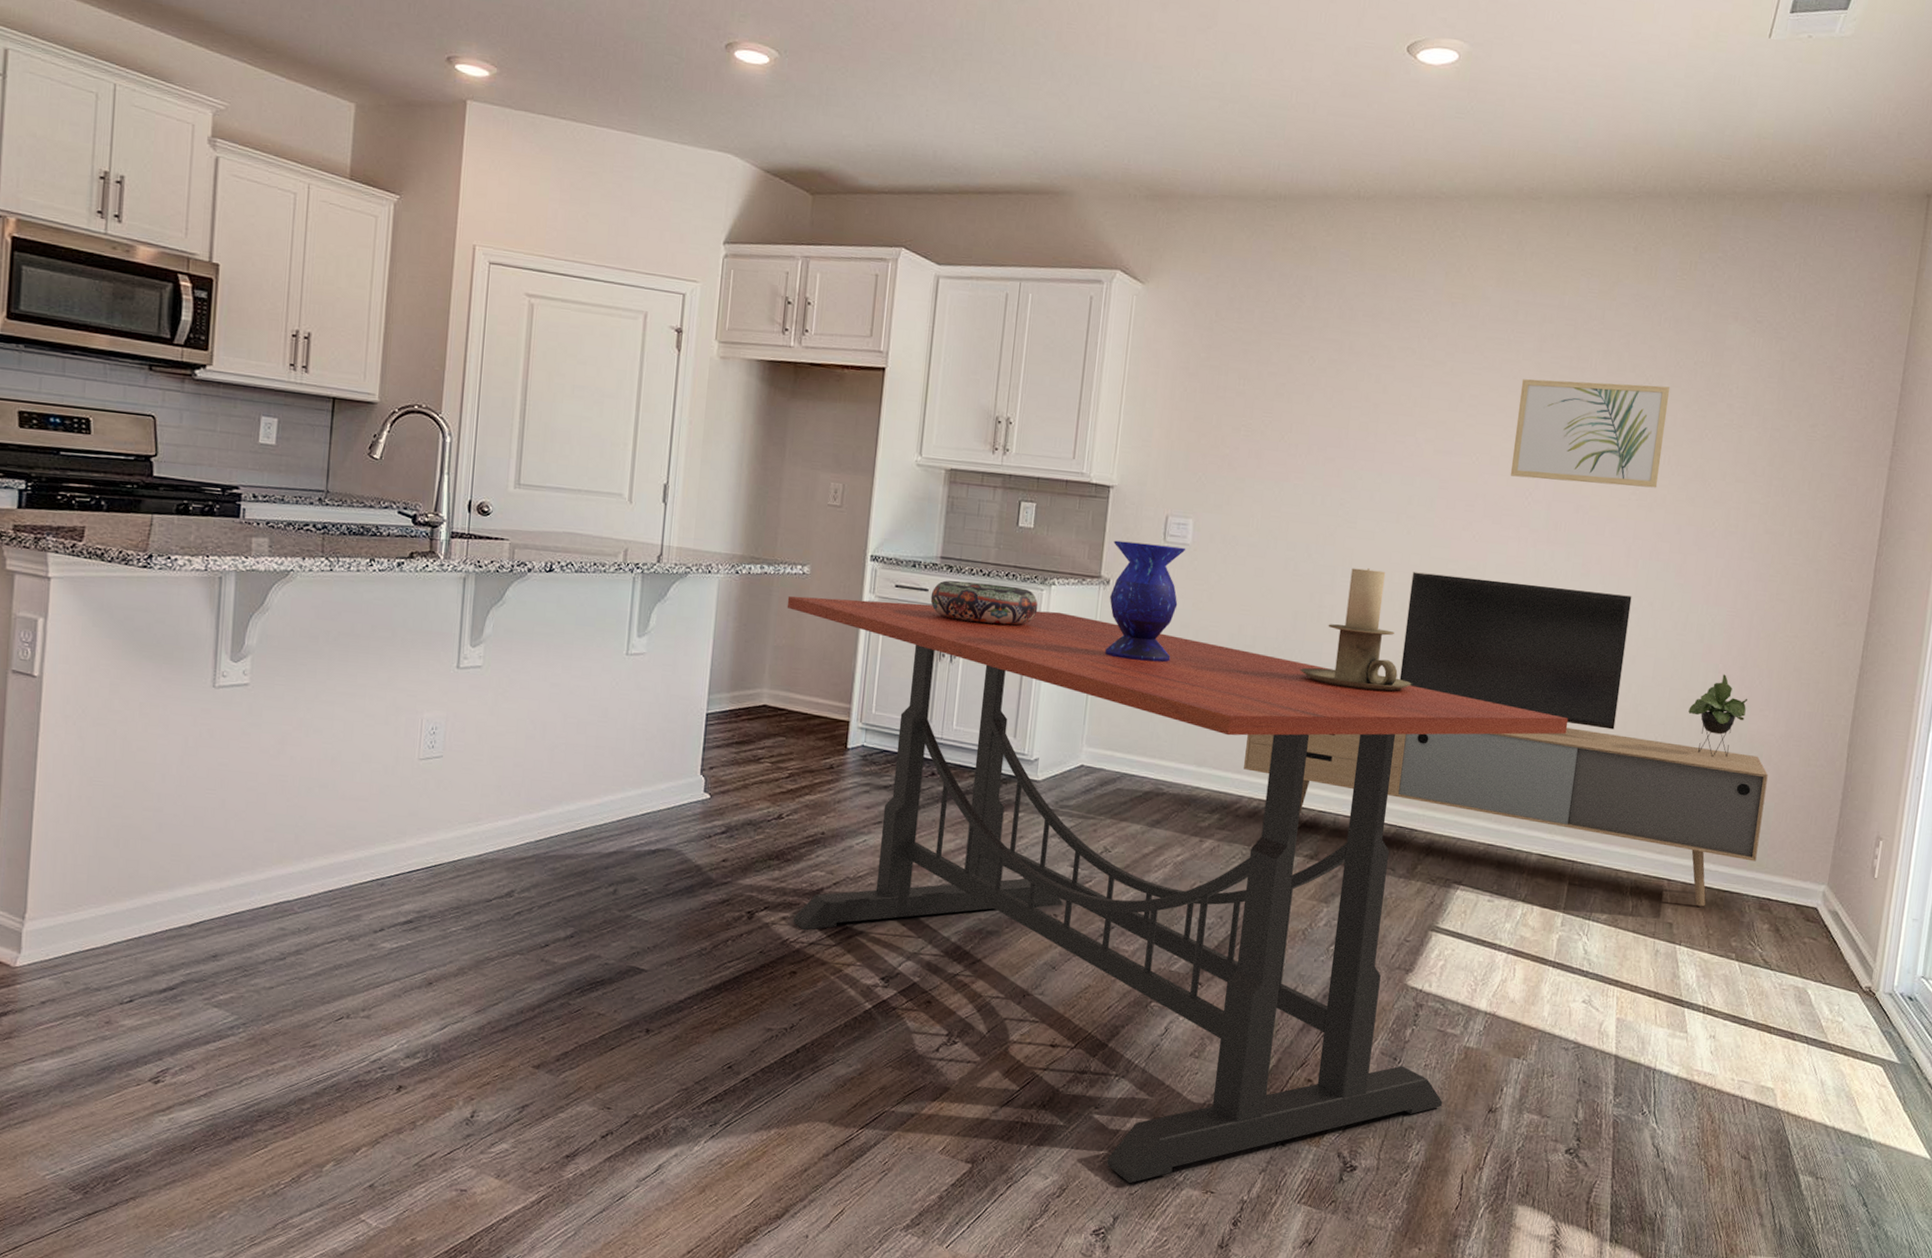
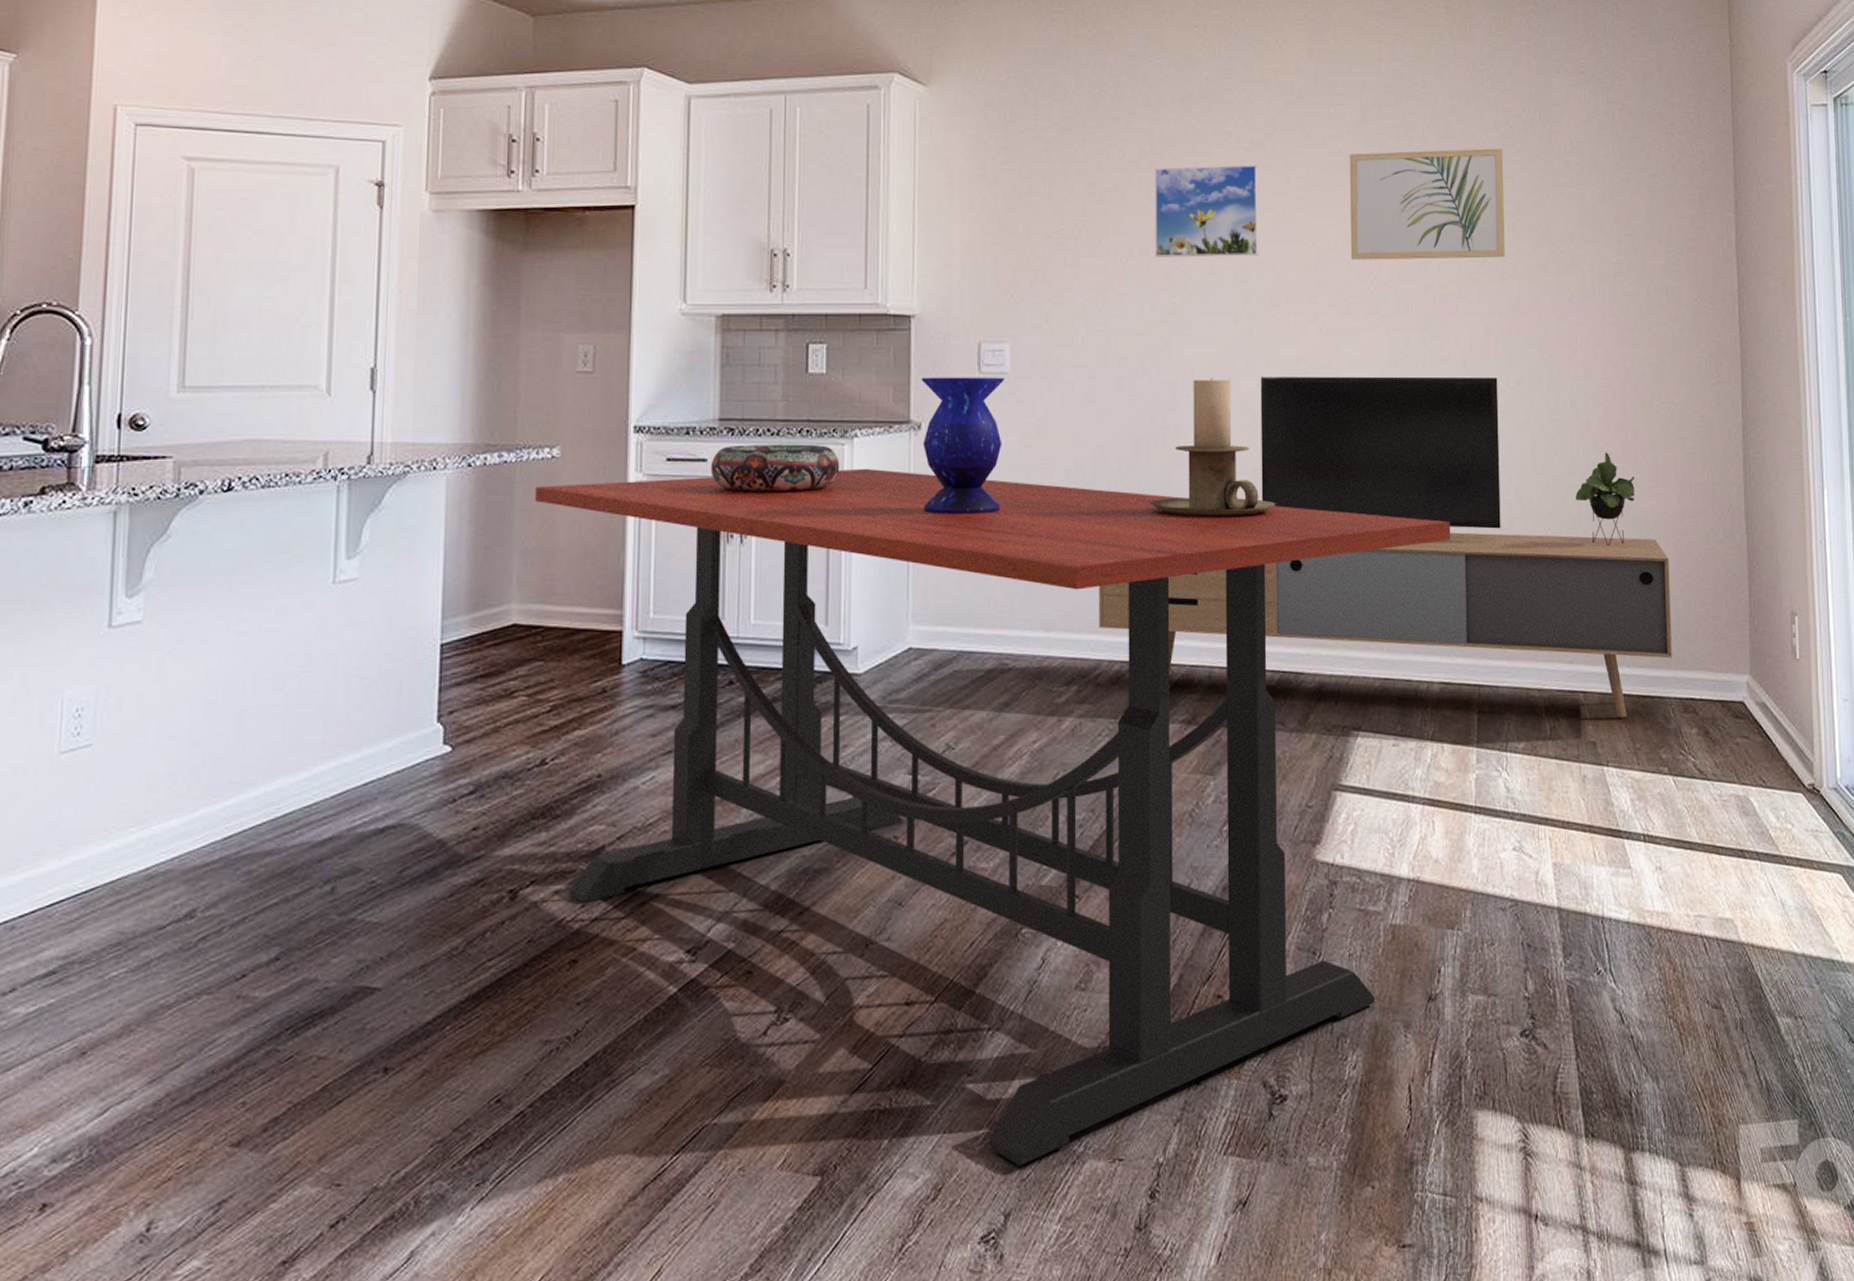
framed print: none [1331,376,1436,464] -> present [1155,164,1259,258]

